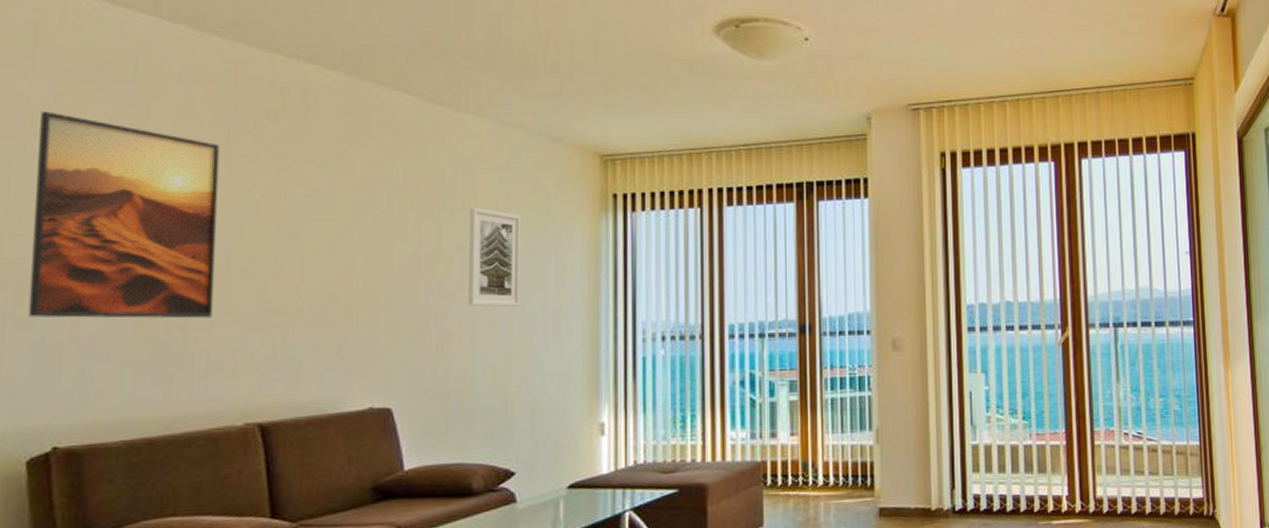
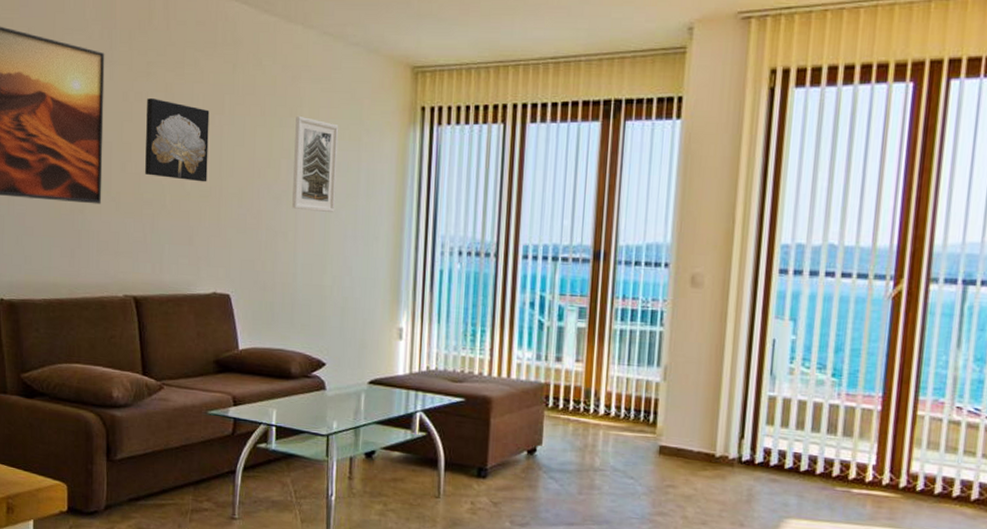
wall art: none [275,194,362,284] -> present [145,98,210,182]

